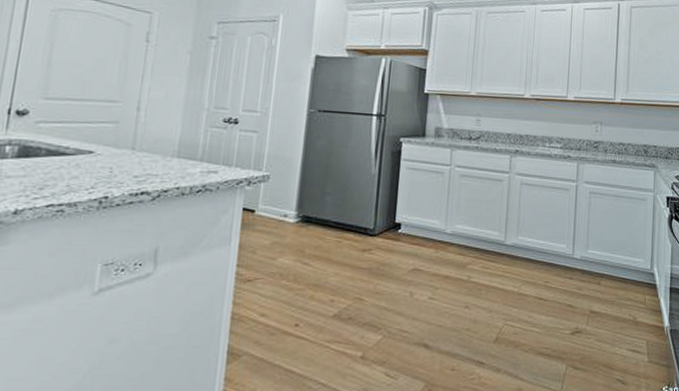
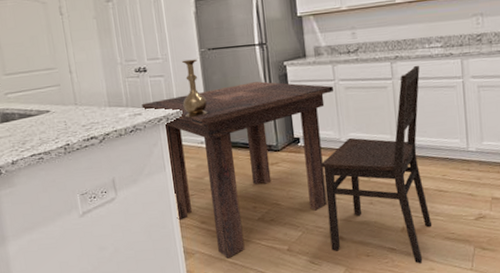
dining table: none [220,154,448,364] -> present [142,81,333,259]
vase: none [272,118,304,184] -> present [181,59,208,117]
dining chair: none [413,162,538,382] -> present [322,65,431,264]

